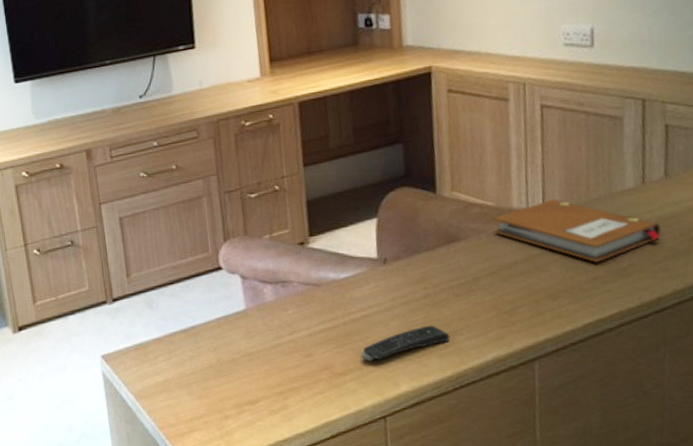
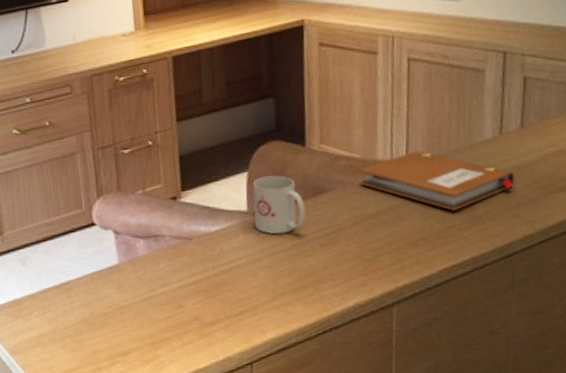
remote control: present [362,325,450,361] -> none [230,274,315,311]
mug: none [382,222,439,283] -> present [252,175,307,234]

